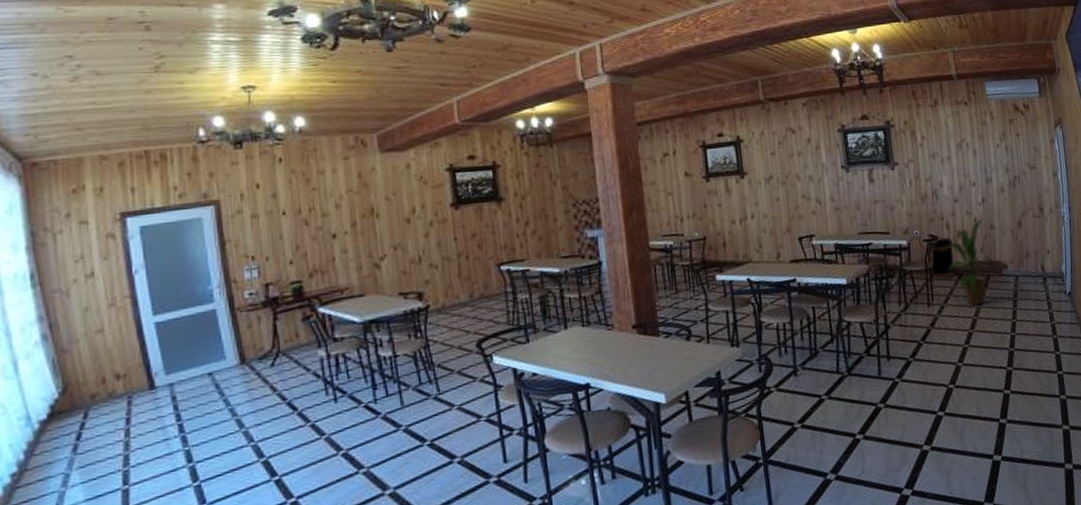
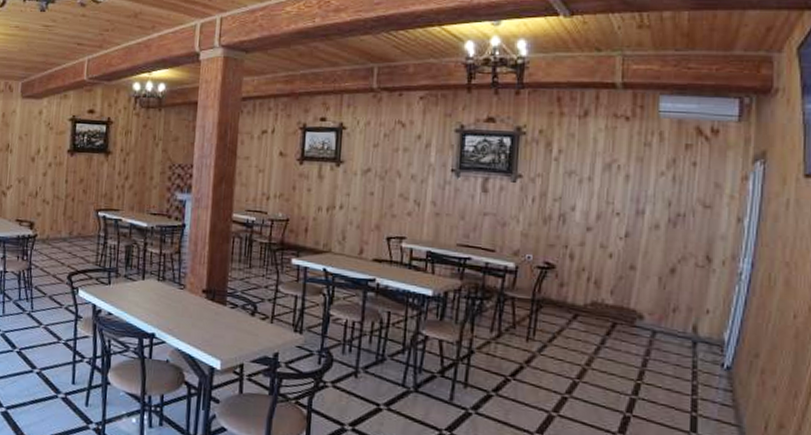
trash can: present [929,237,956,278] -> none [540,267,576,314]
house plant: present [940,220,1000,306] -> none [554,256,631,354]

